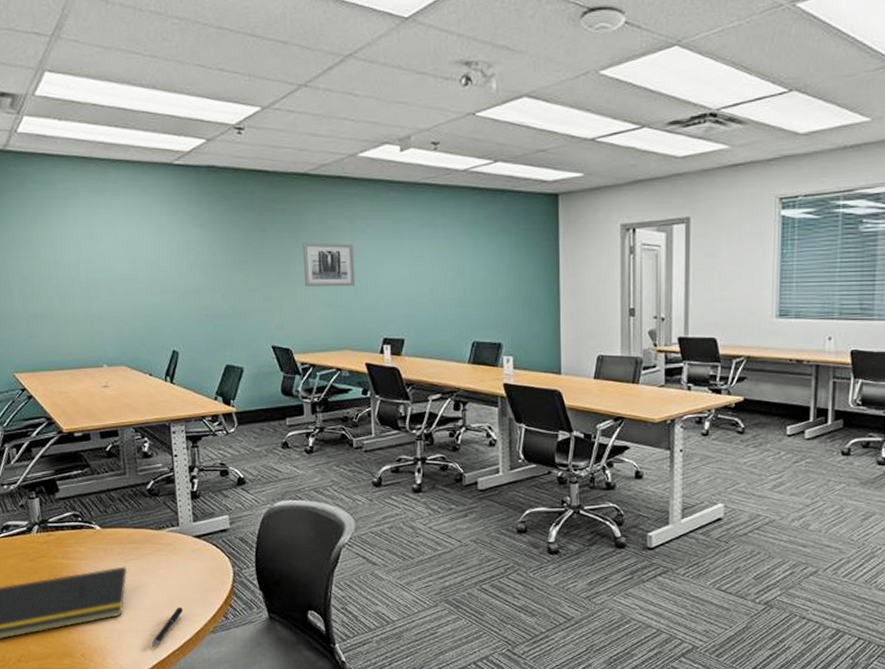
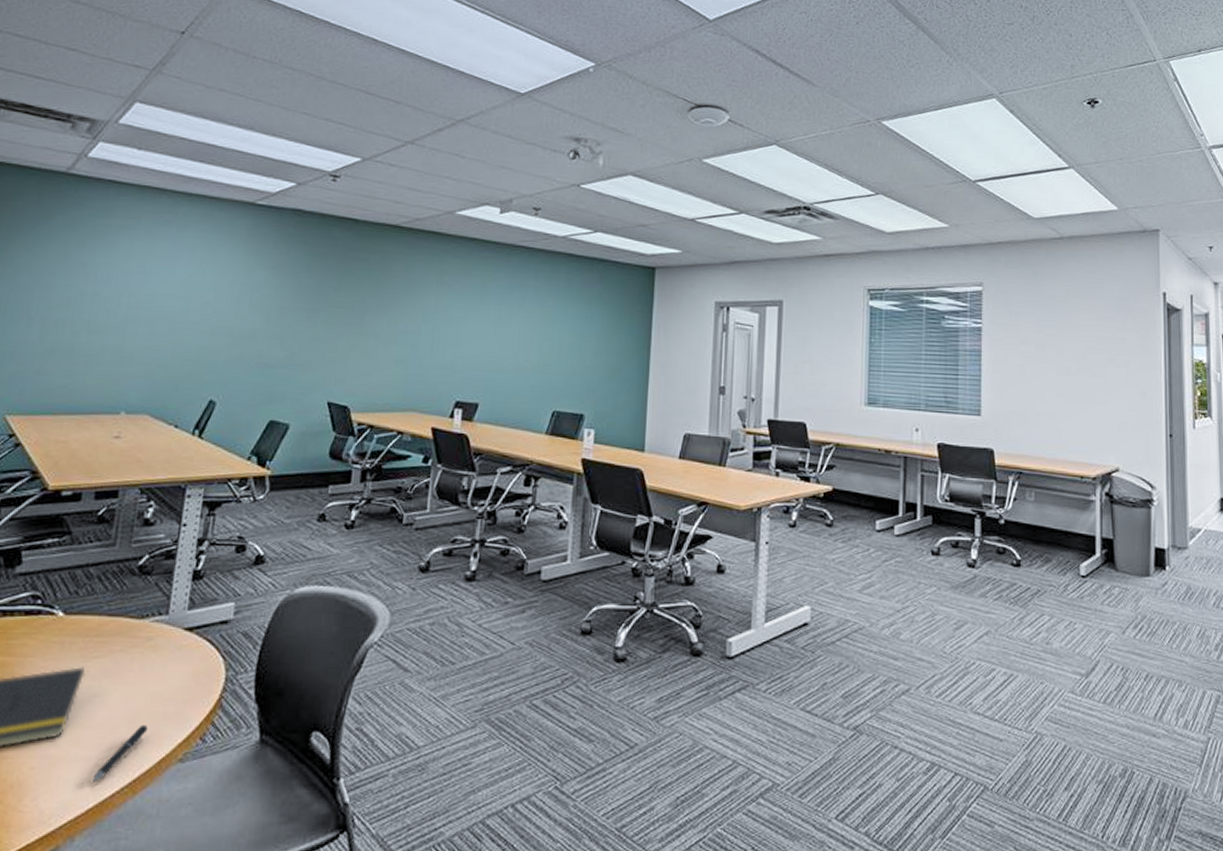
wall art: present [302,242,356,287] -> none [376,294,438,344]

